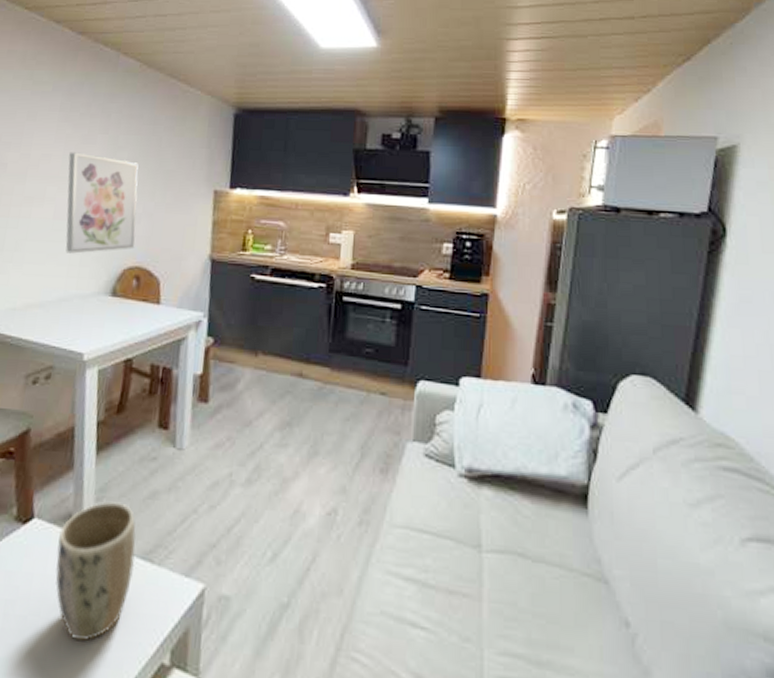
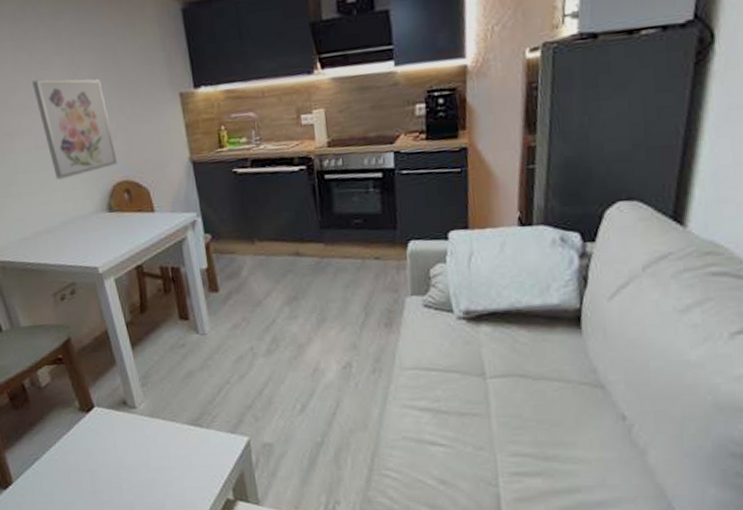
plant pot: present [55,501,136,641] -> none [118,385,188,491]

